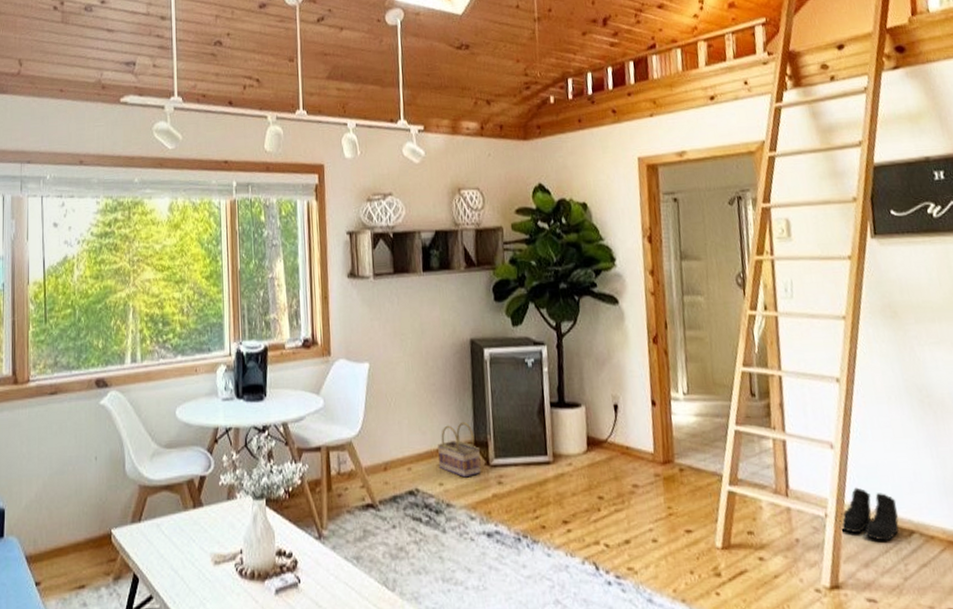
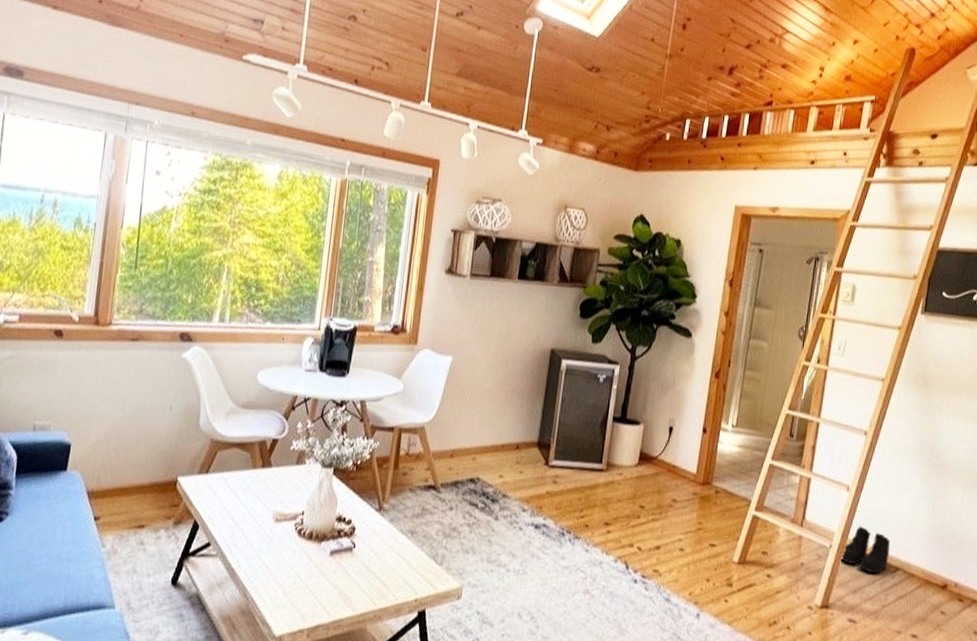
basket: present [438,421,482,478] -> none [502,423,543,474]

